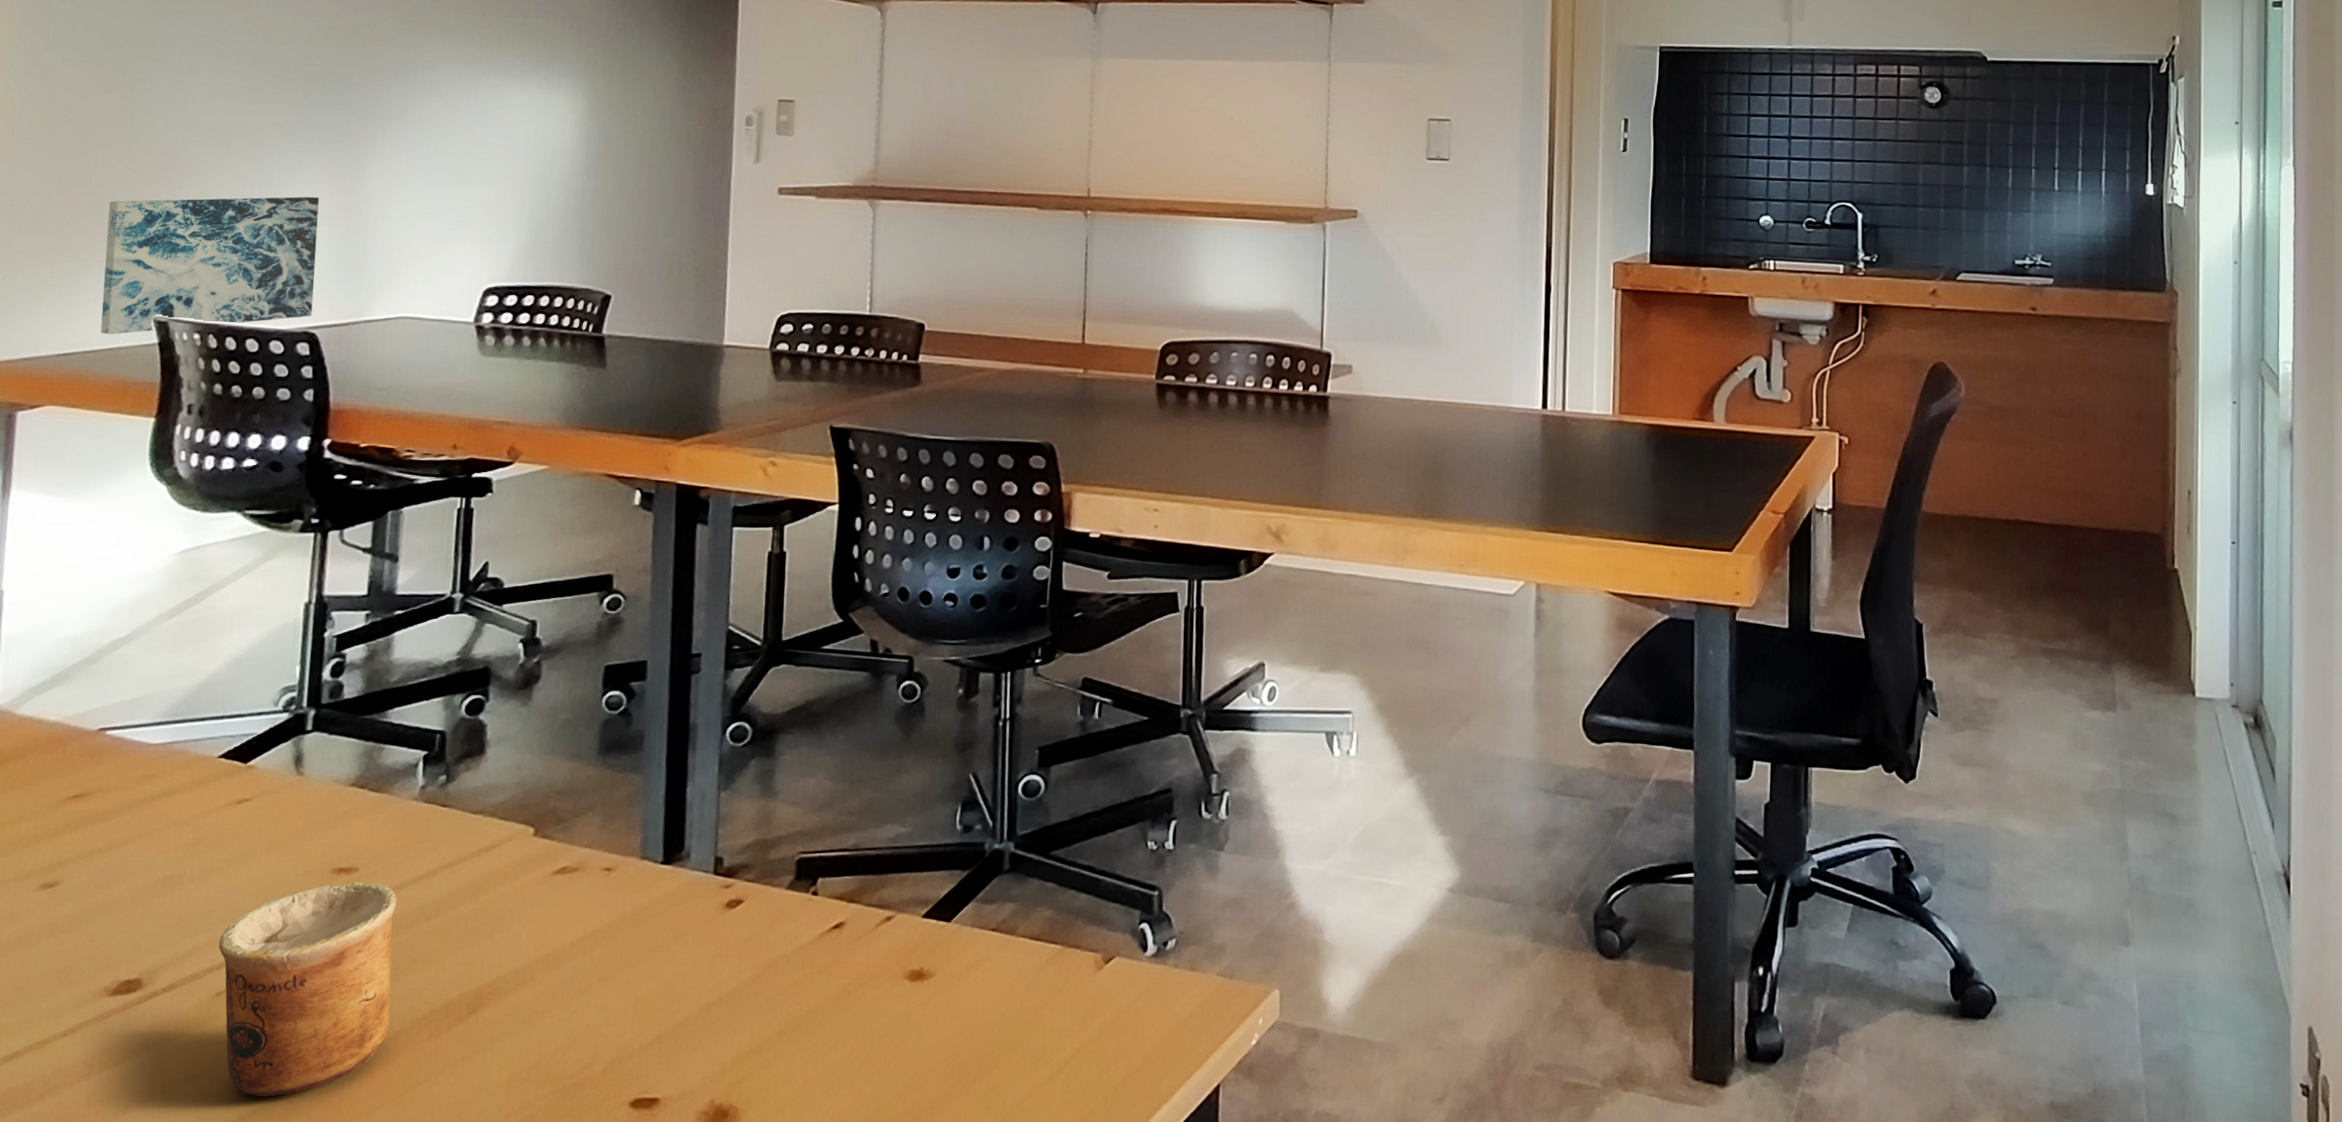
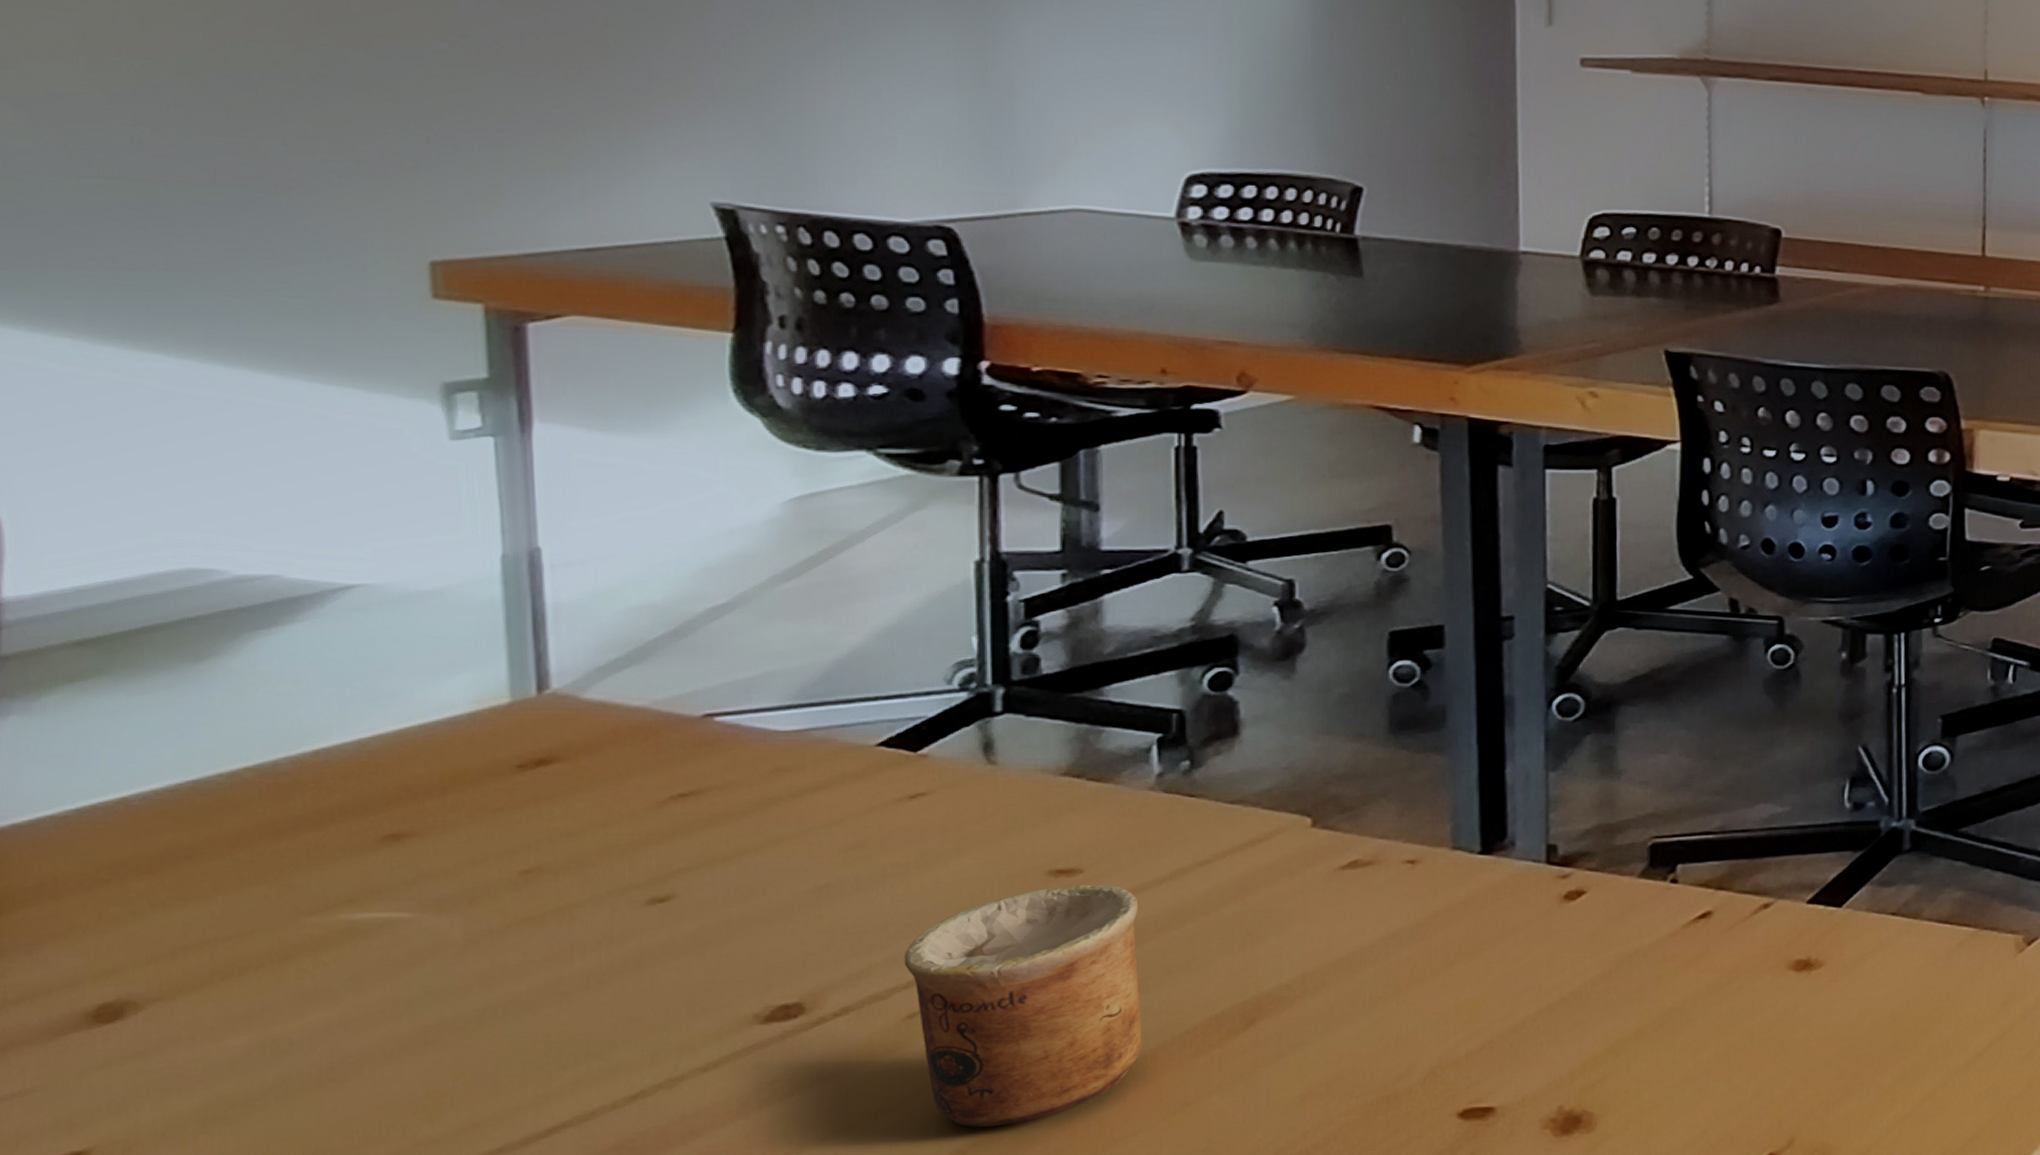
wall art: present [100,196,320,335] -> none [626,49,945,226]

